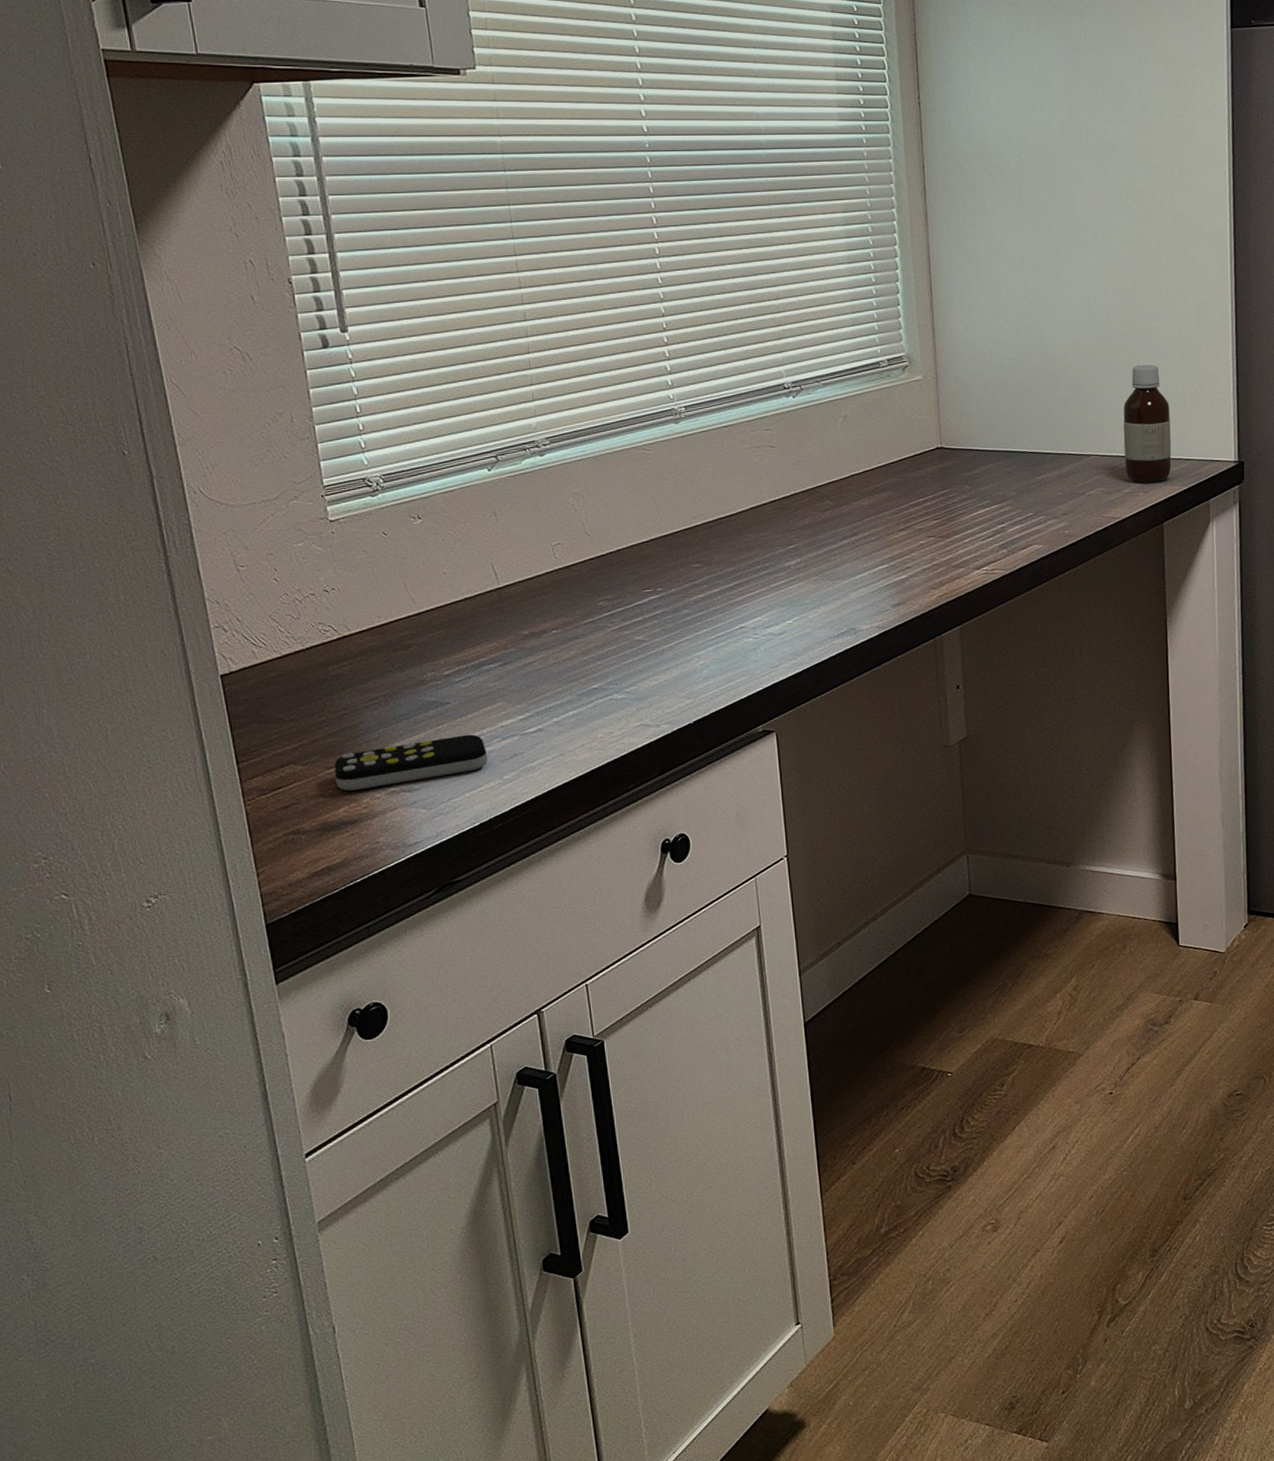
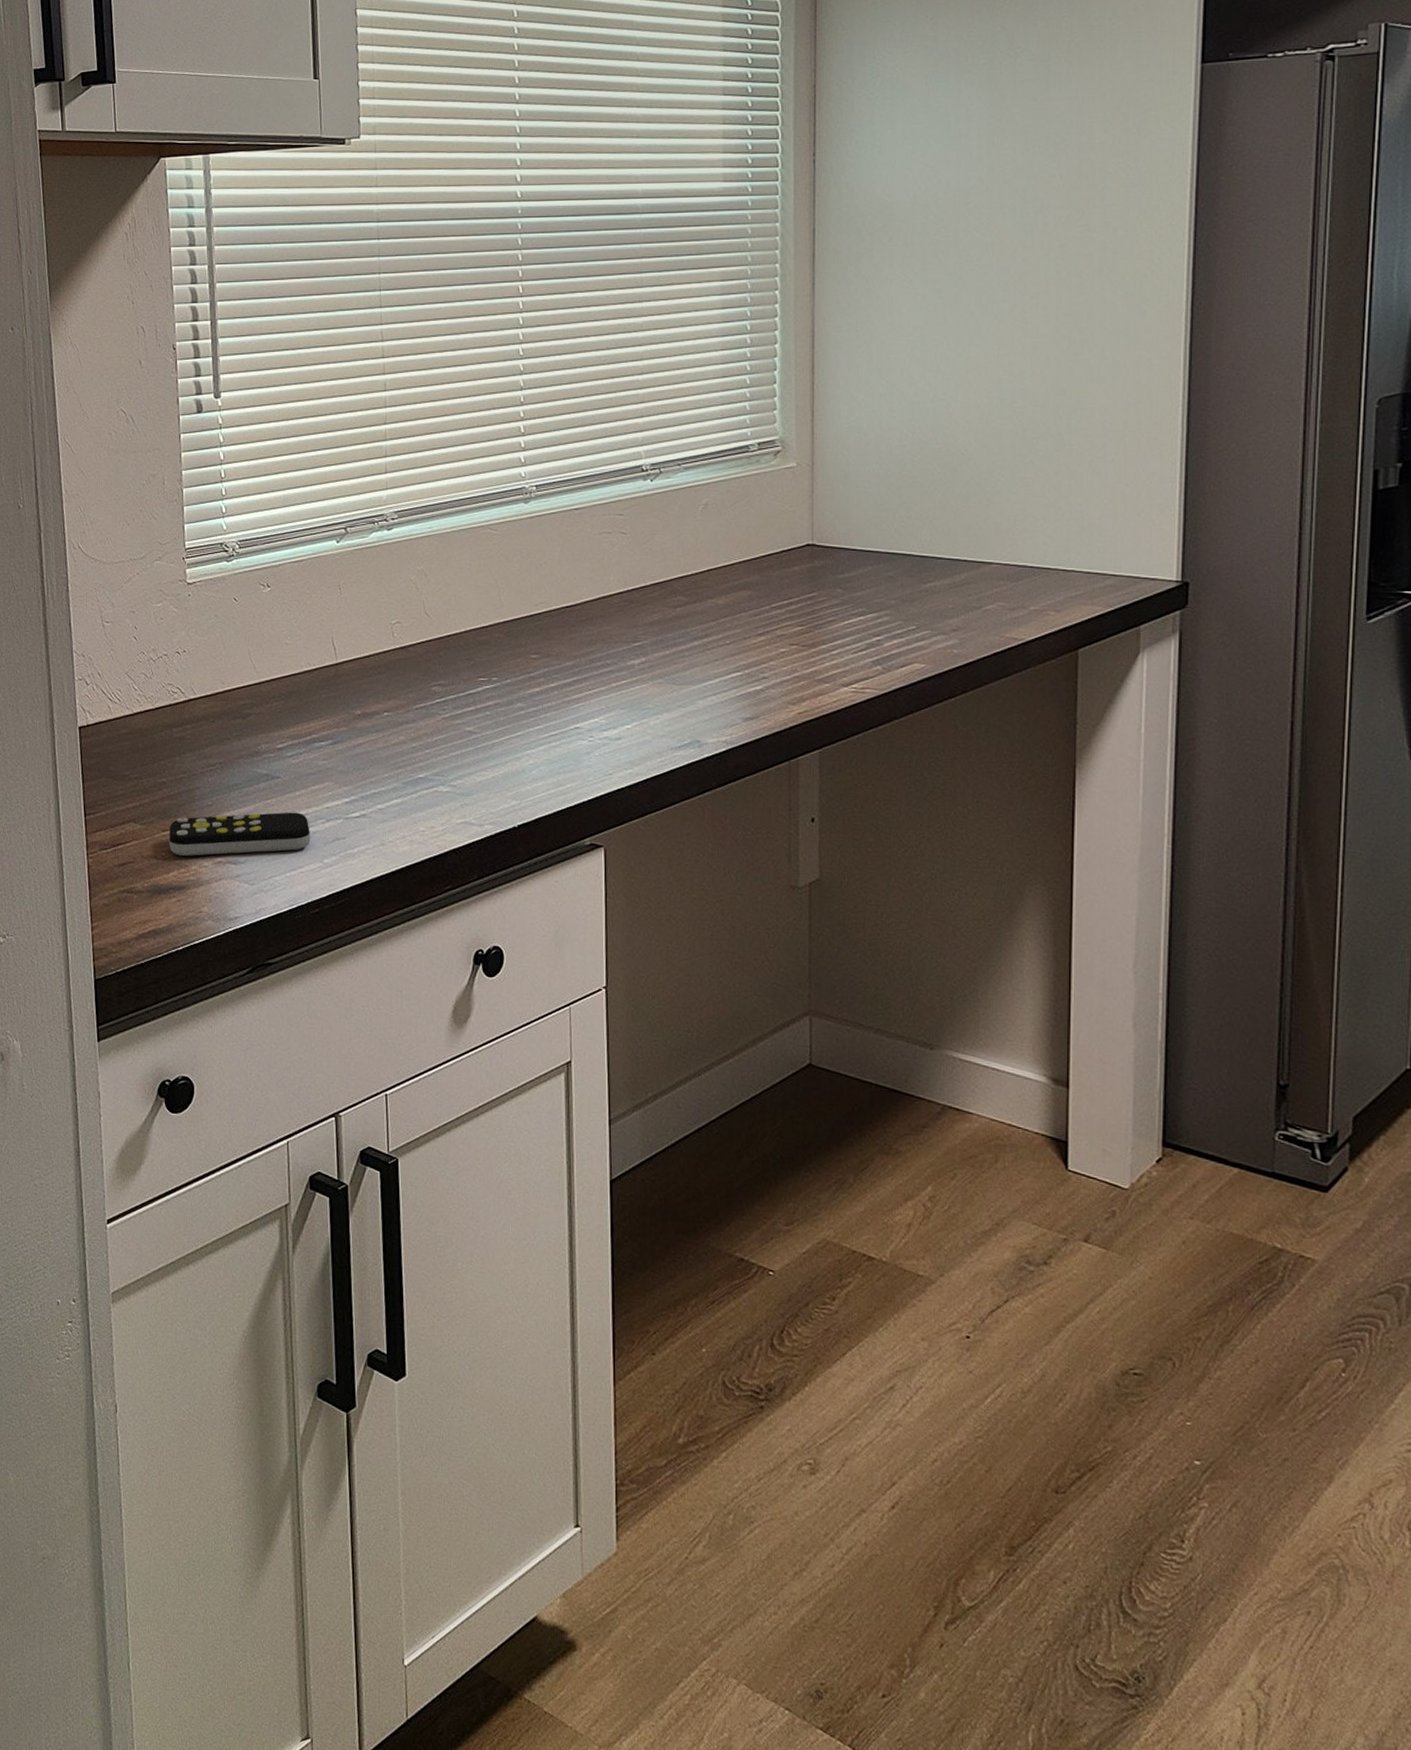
bottle: present [1123,364,1172,482] -> none [1033,460,1095,599]

